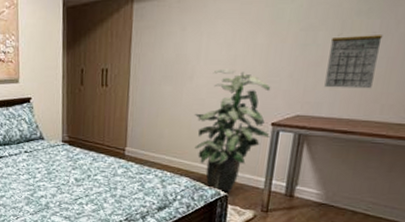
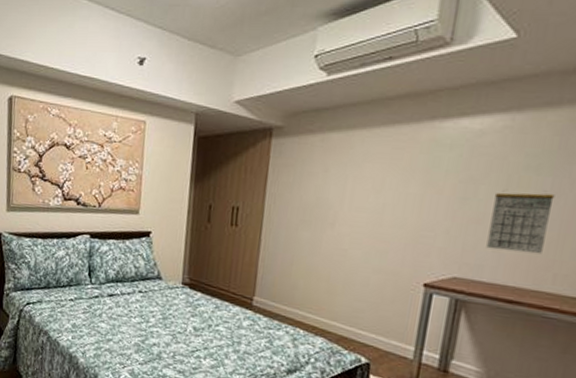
indoor plant: present [194,68,271,193] -> none [333,217,424,361]

